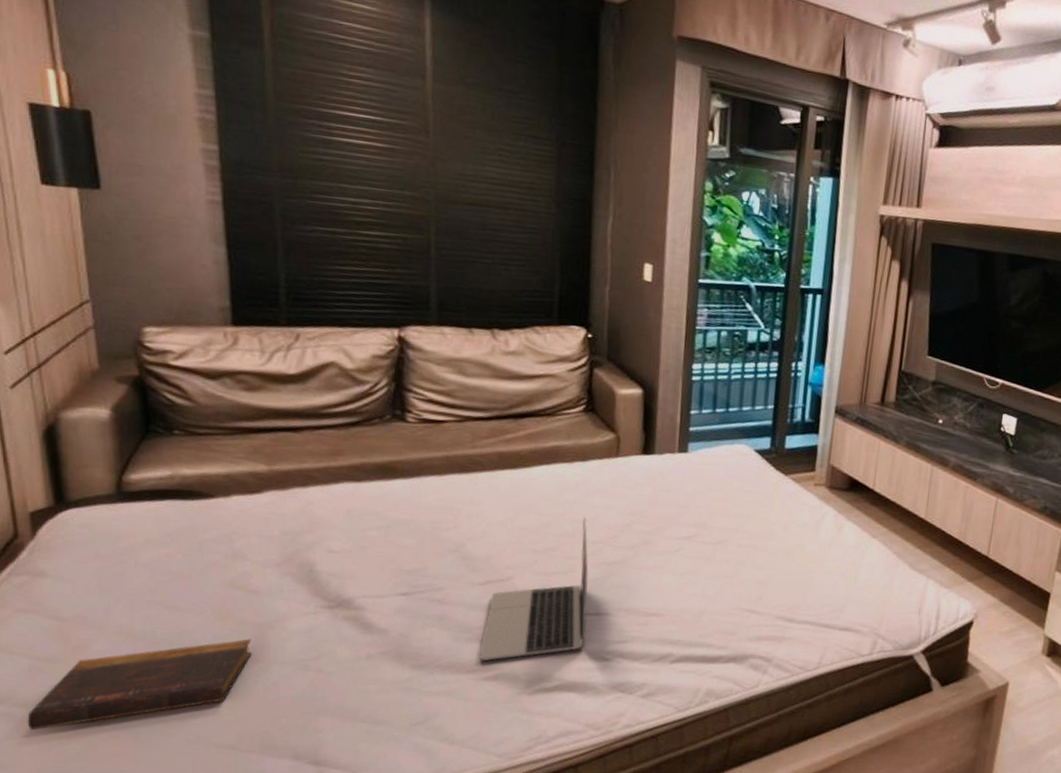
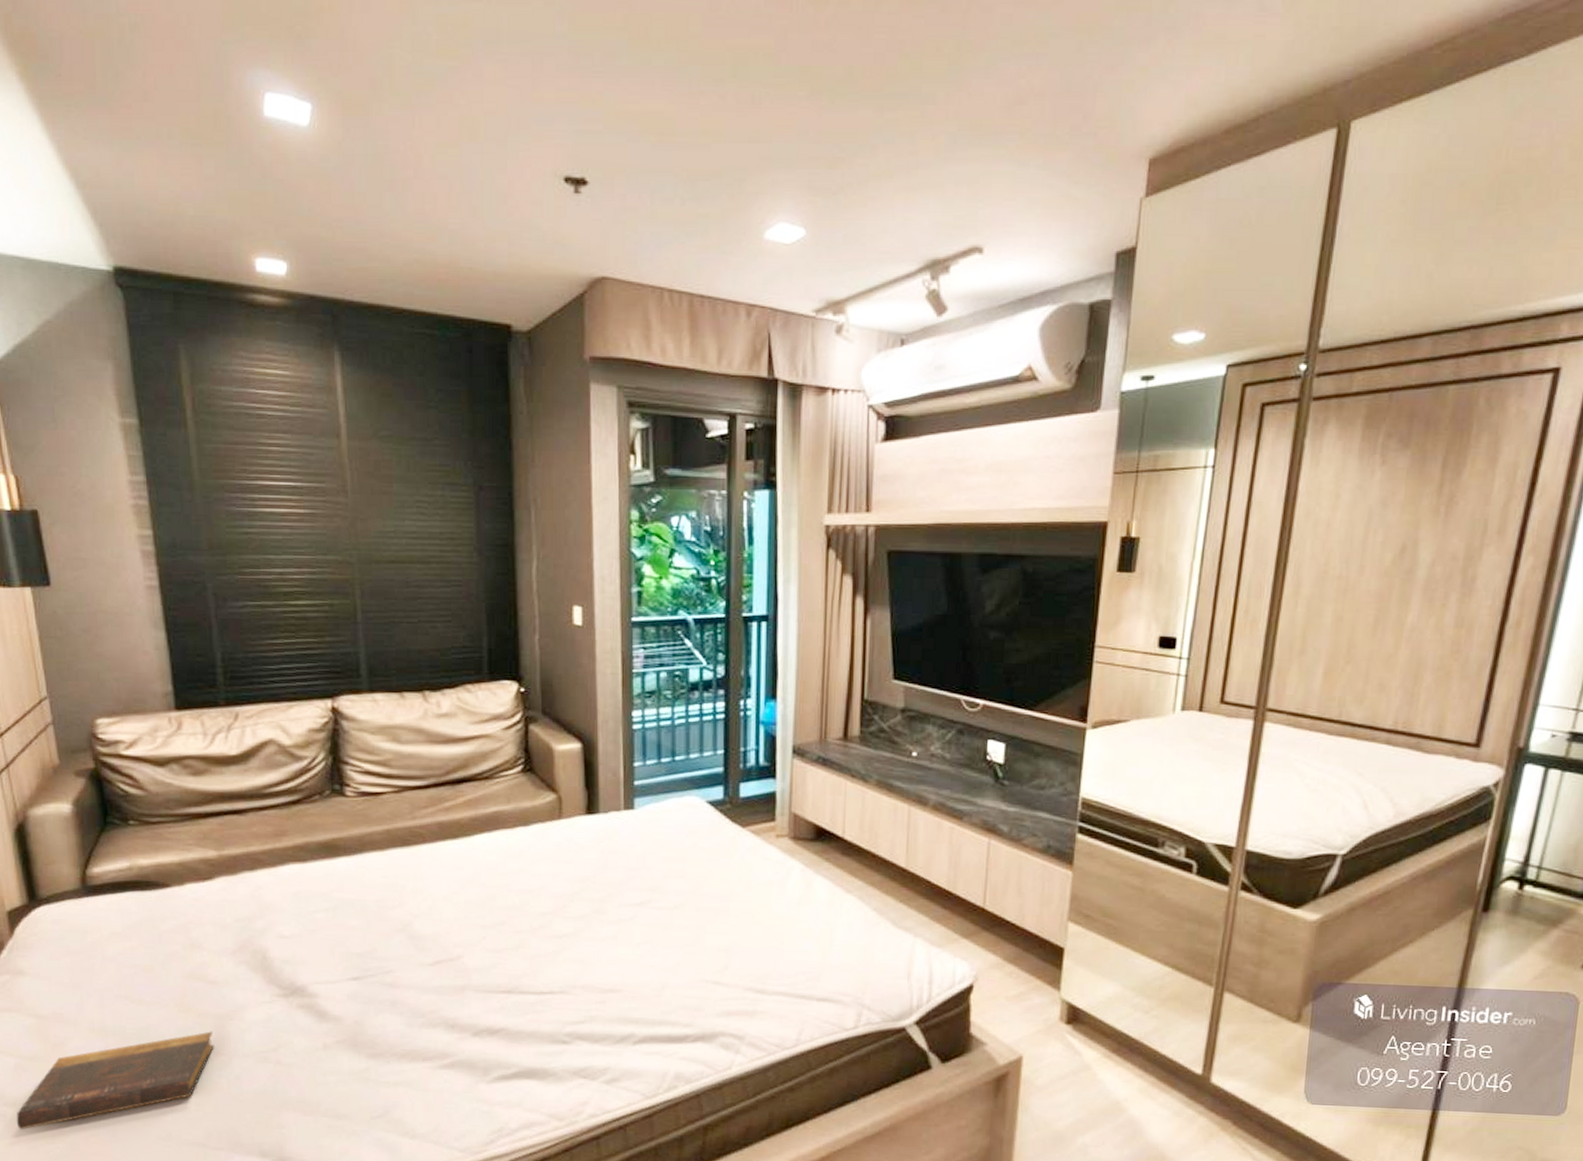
laptop: present [479,516,589,661] -> none [434,885,542,1048]

